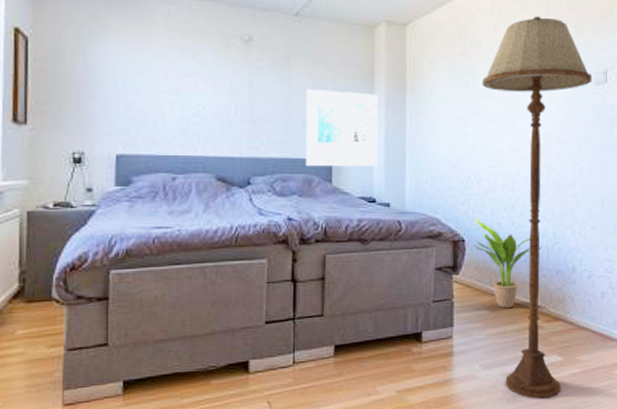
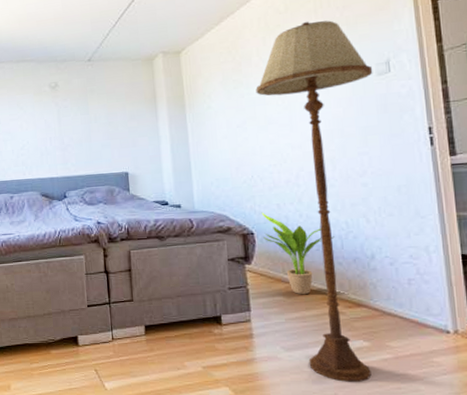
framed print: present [306,89,378,167] -> none [102,114,167,180]

